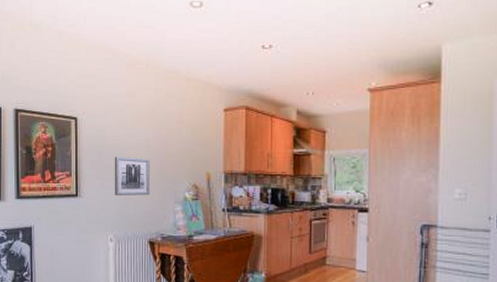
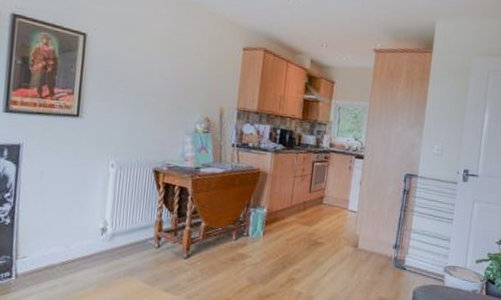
wall art: present [114,156,150,196] -> none [120,79,163,124]

